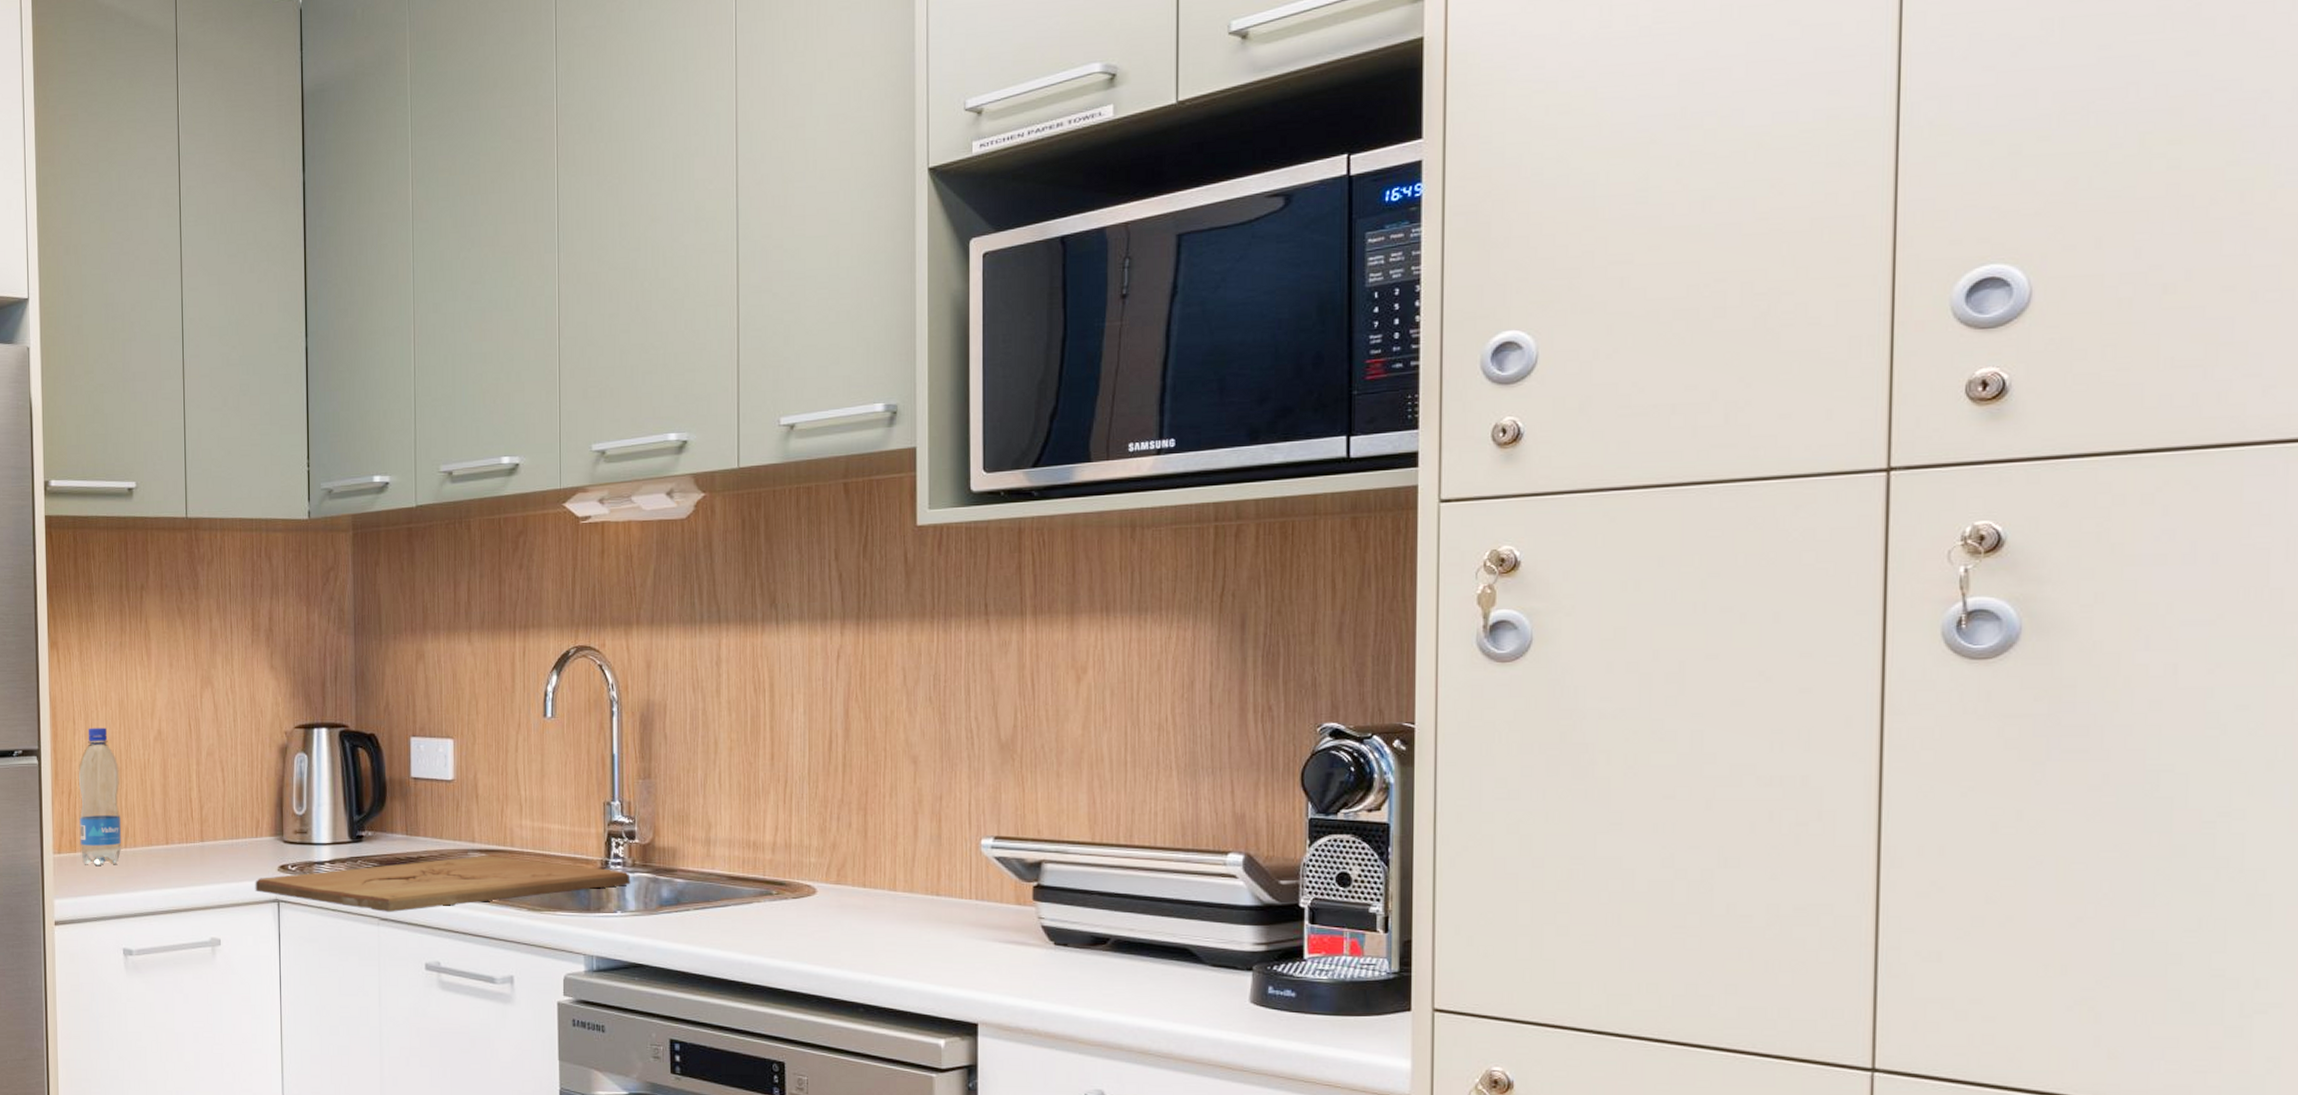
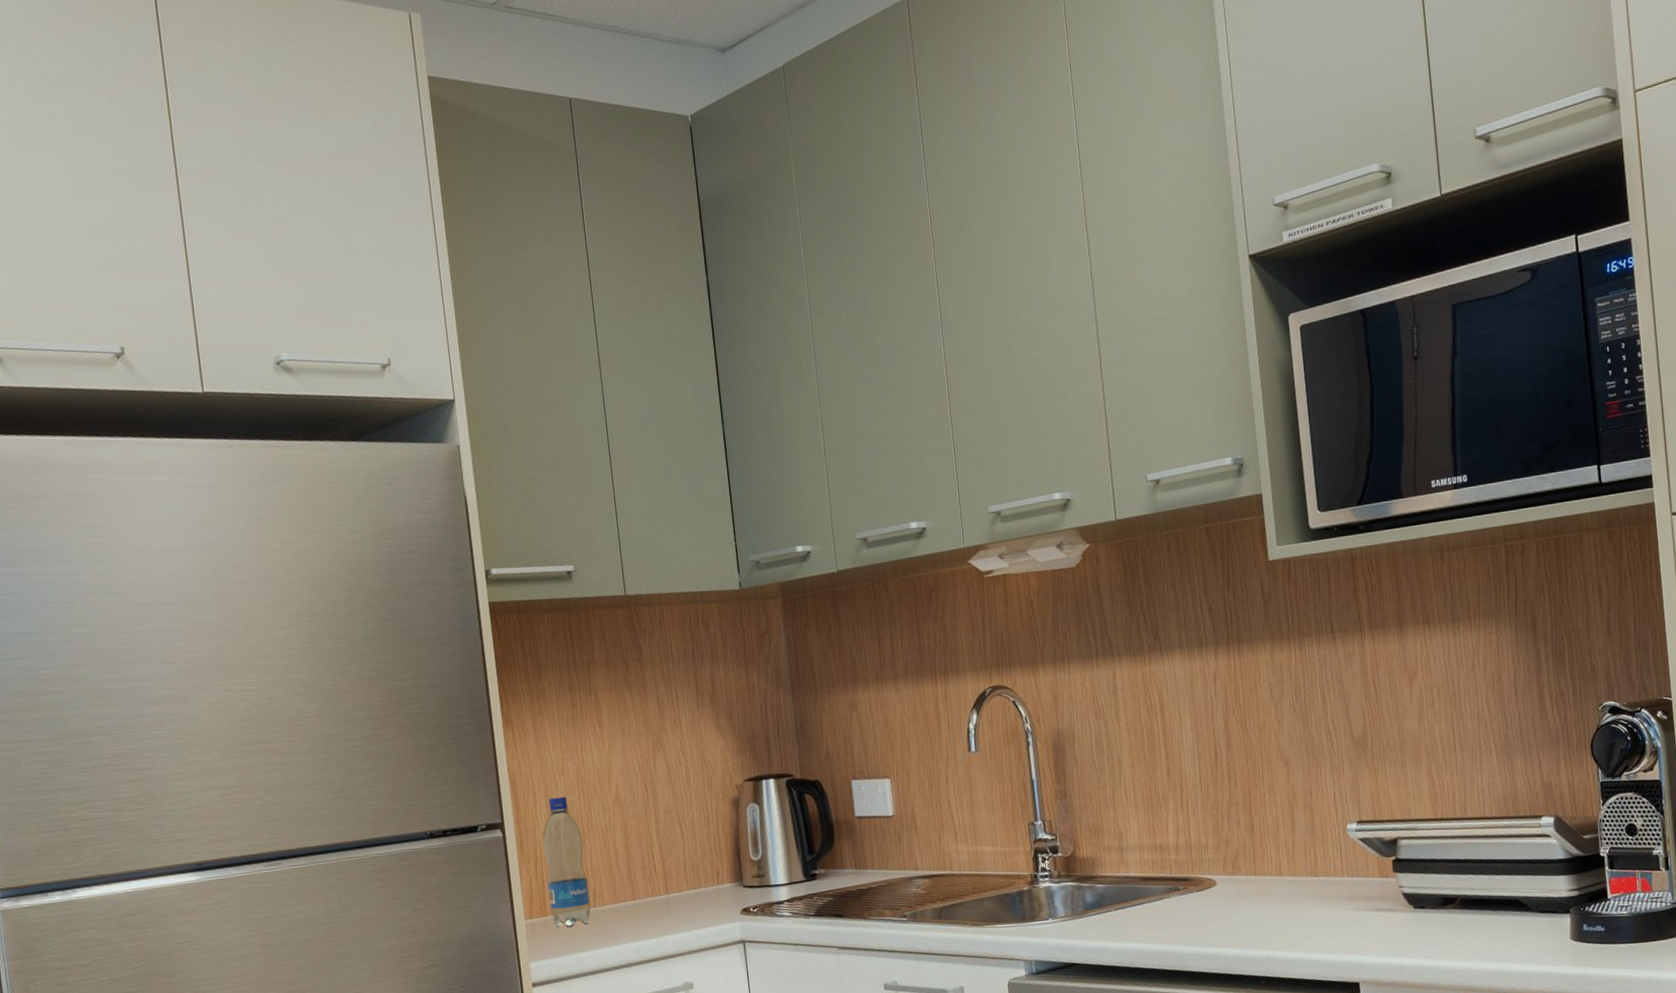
cutting board: present [255,856,631,913] -> none [720,880,1058,942]

